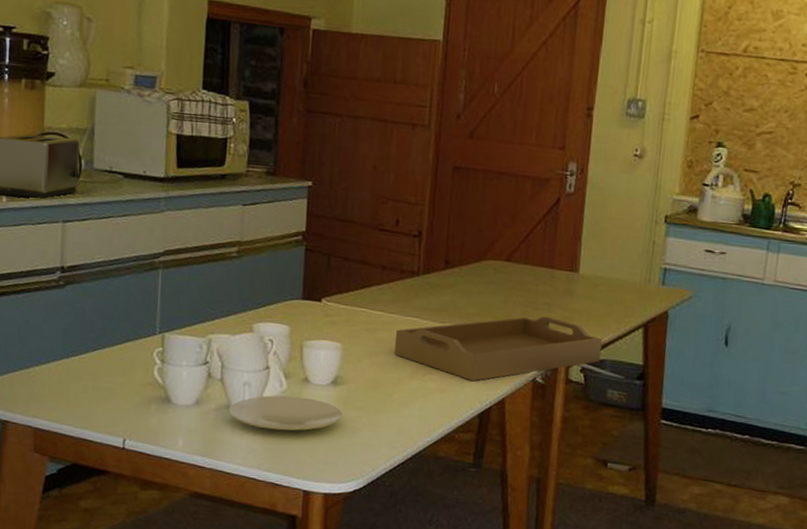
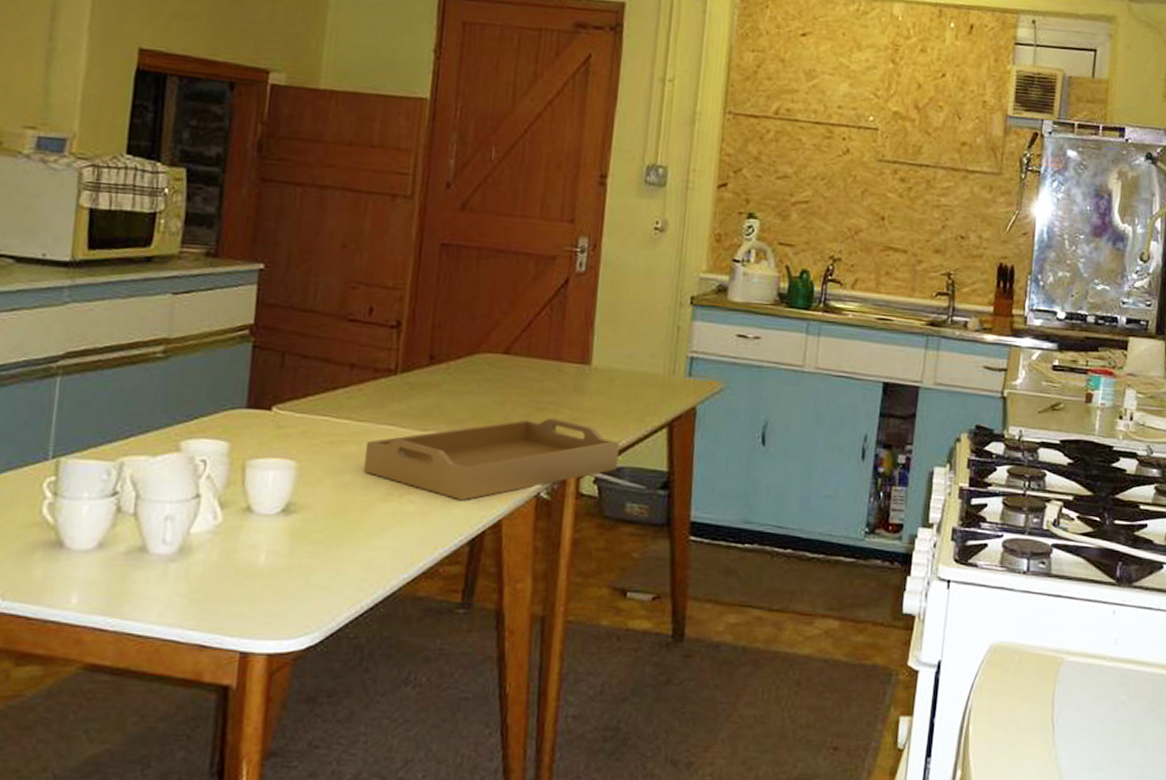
plate: present [228,395,342,431] -> none [142,530,295,576]

